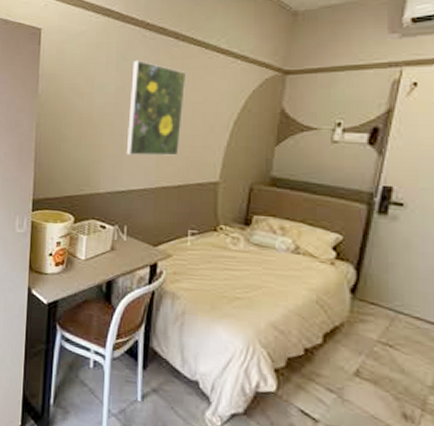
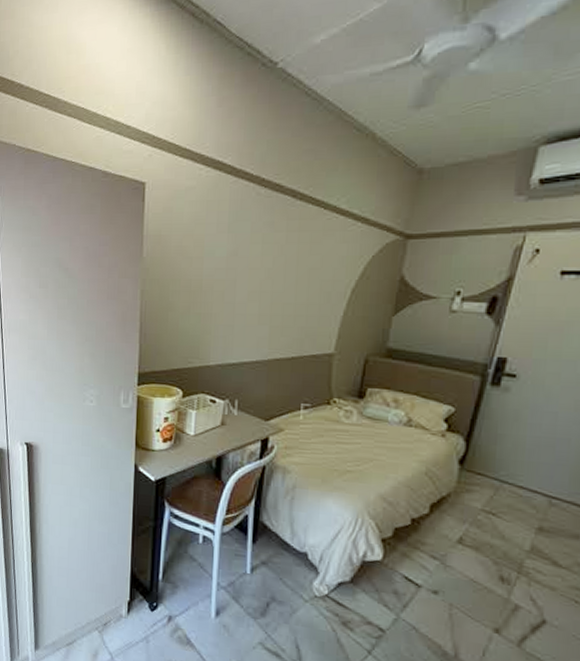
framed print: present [126,59,187,156] -> none [237,220,304,326]

